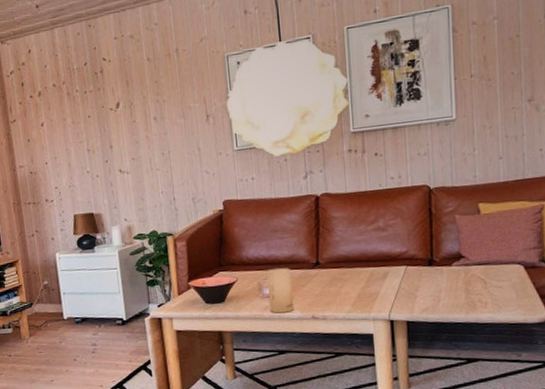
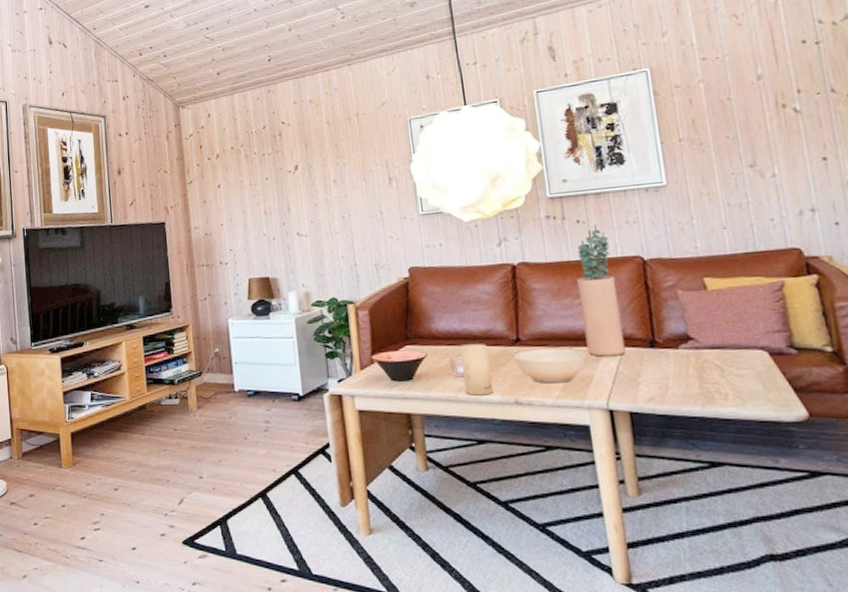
bowl: none [312,269,375,300] -> present [513,348,587,384]
vase: none [371,157,408,276] -> present [576,224,626,357]

